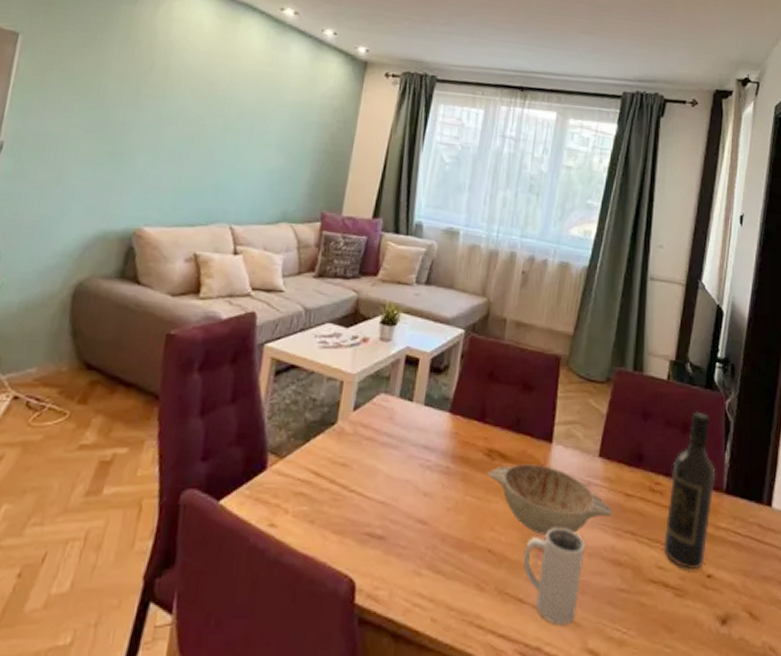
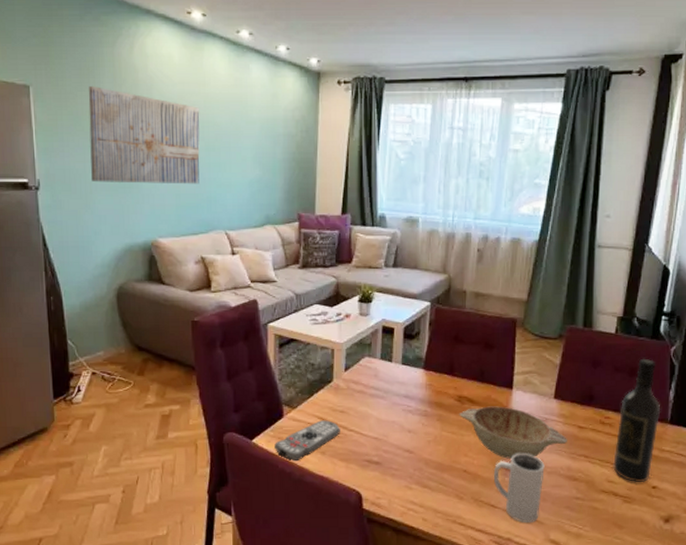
wall art: none [72,42,224,168] -> present [88,85,200,184]
remote control: none [248,476,338,532] -> present [275,420,340,460]

